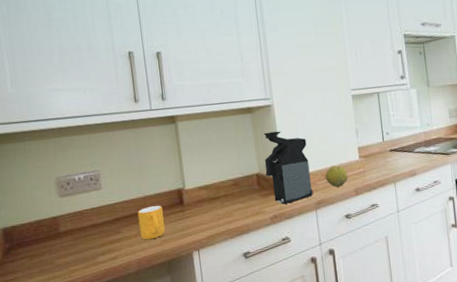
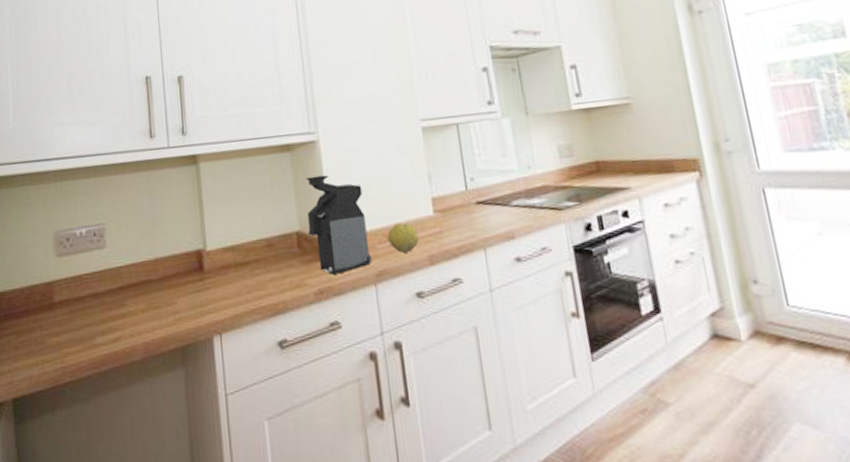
mug: present [137,205,166,240] -> none [147,270,180,318]

